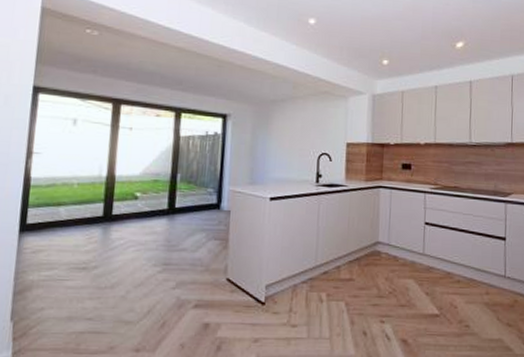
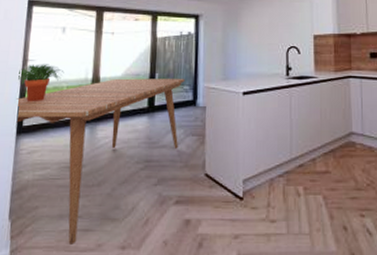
dining table: none [19,177,209,347] -> present [16,78,185,245]
potted plant: none [21,157,75,199] -> present [18,64,64,102]

